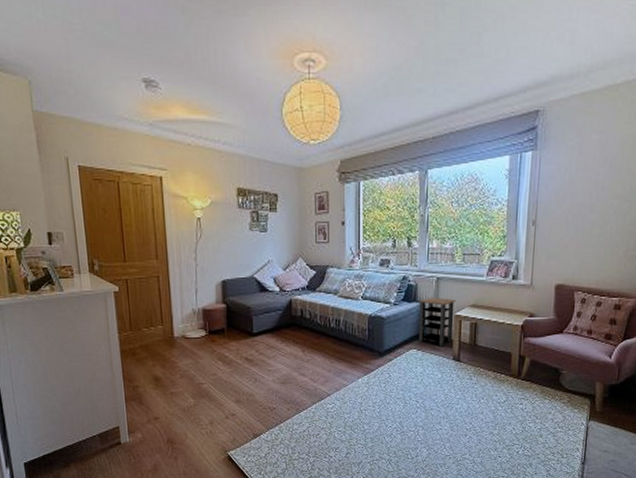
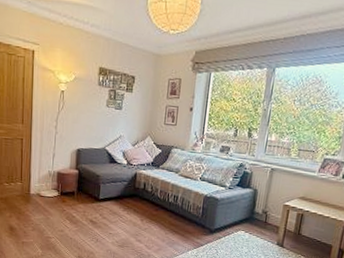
side table: present [418,297,456,346] -> none [247,185,287,232]

